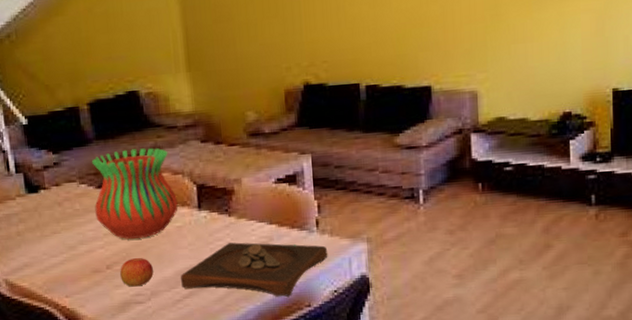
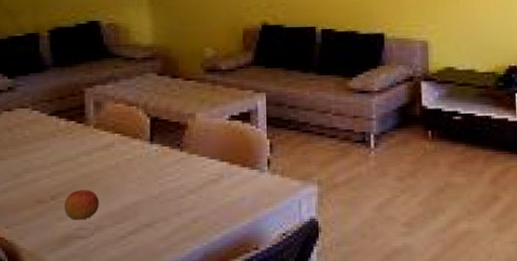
vase: present [91,148,178,239] -> none [45,78,130,169]
wooden tray: present [180,242,328,297] -> none [126,178,278,238]

